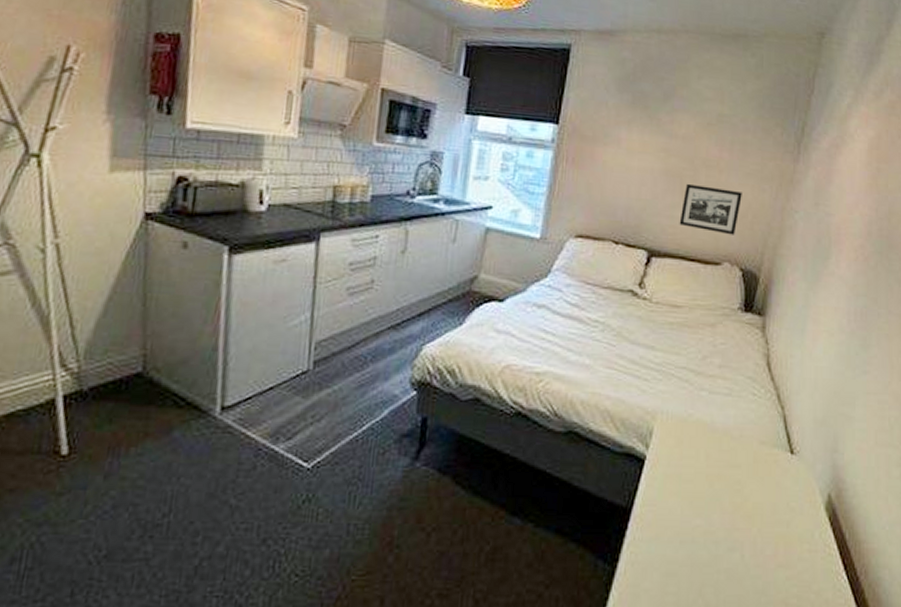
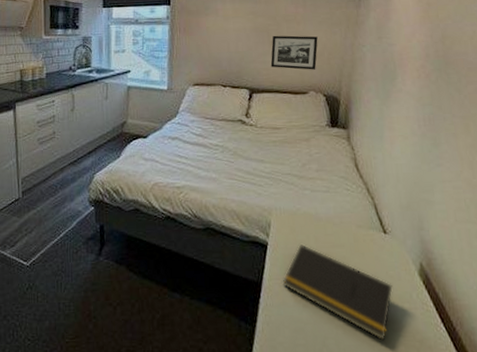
notepad: none [659,462,792,591] -> present [283,244,393,341]

